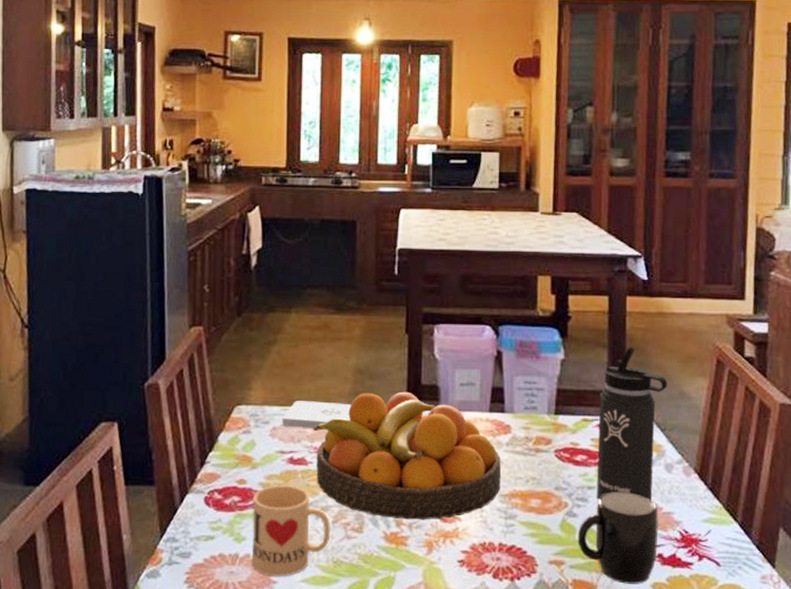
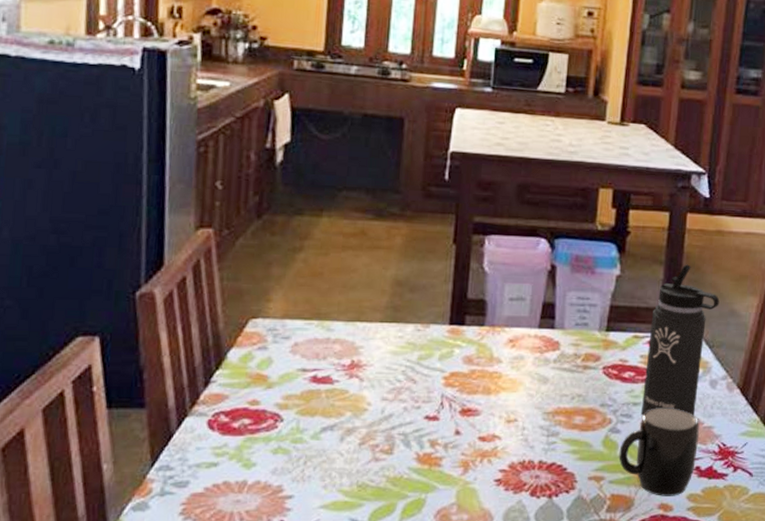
mug: present [252,485,331,577] -> none [263,406,357,504]
notepad: present [282,401,351,428] -> none [305,314,387,344]
fruit bowl: present [313,391,502,520] -> none [341,305,547,440]

